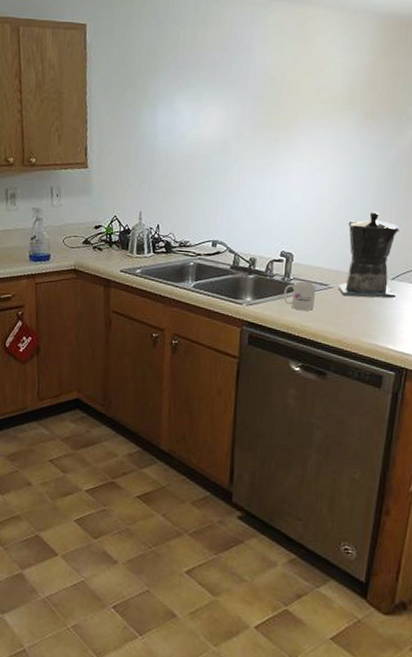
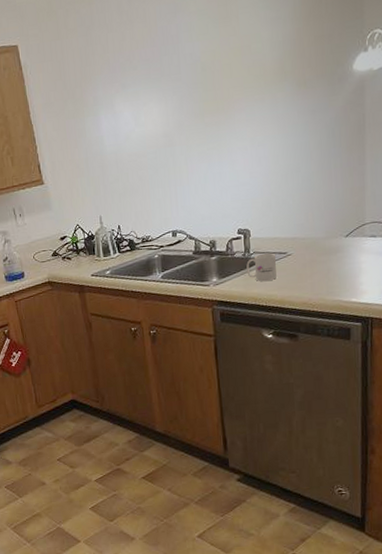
coffee maker: present [338,212,399,299] -> none [297,175,353,261]

